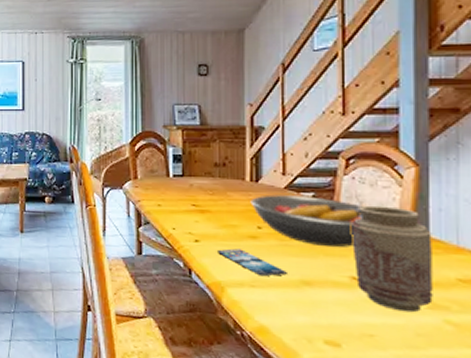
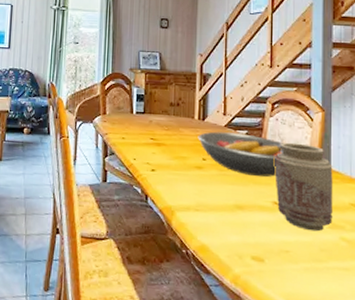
smartphone: present [218,248,287,277] -> none [170,177,224,202]

